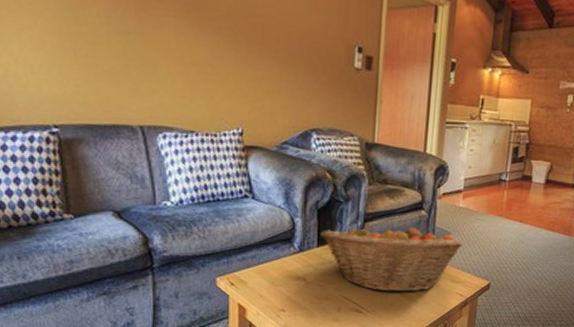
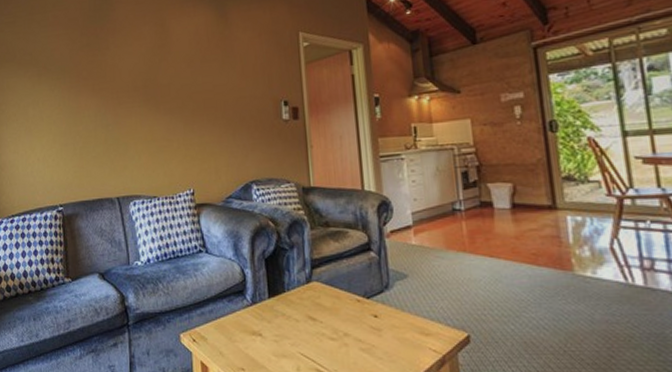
fruit basket: present [319,222,463,293] -> none [269,267,426,349]

